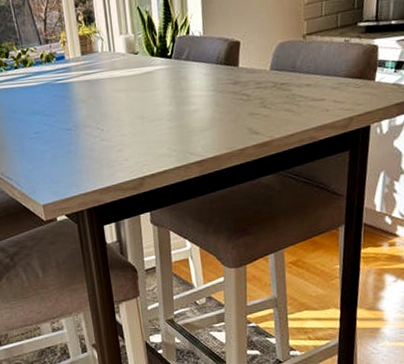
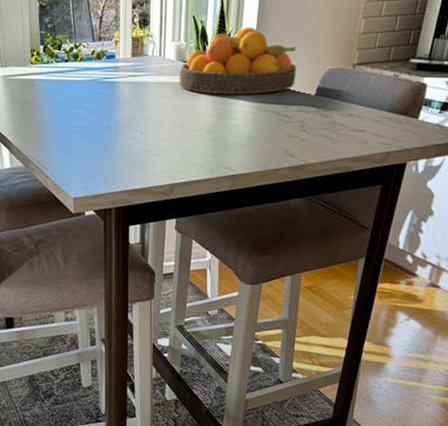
fruit bowl: none [132,10,249,83] -> present [179,26,297,95]

